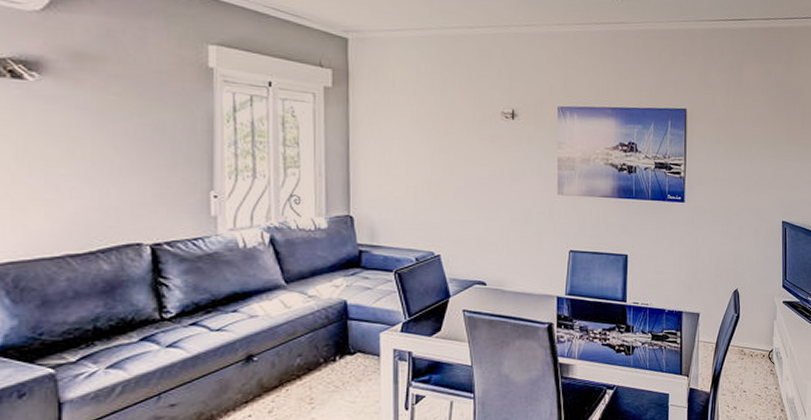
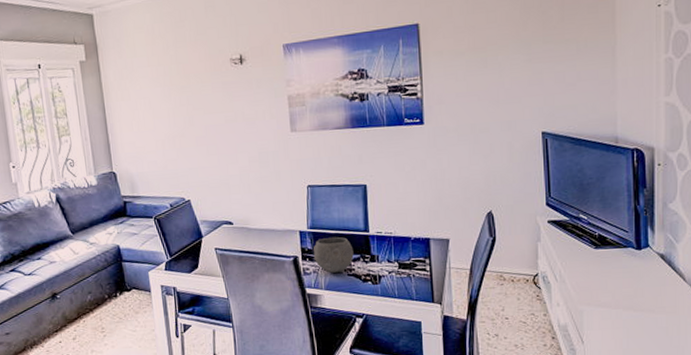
bowl: none [570,304,610,342] -> present [314,236,354,273]

